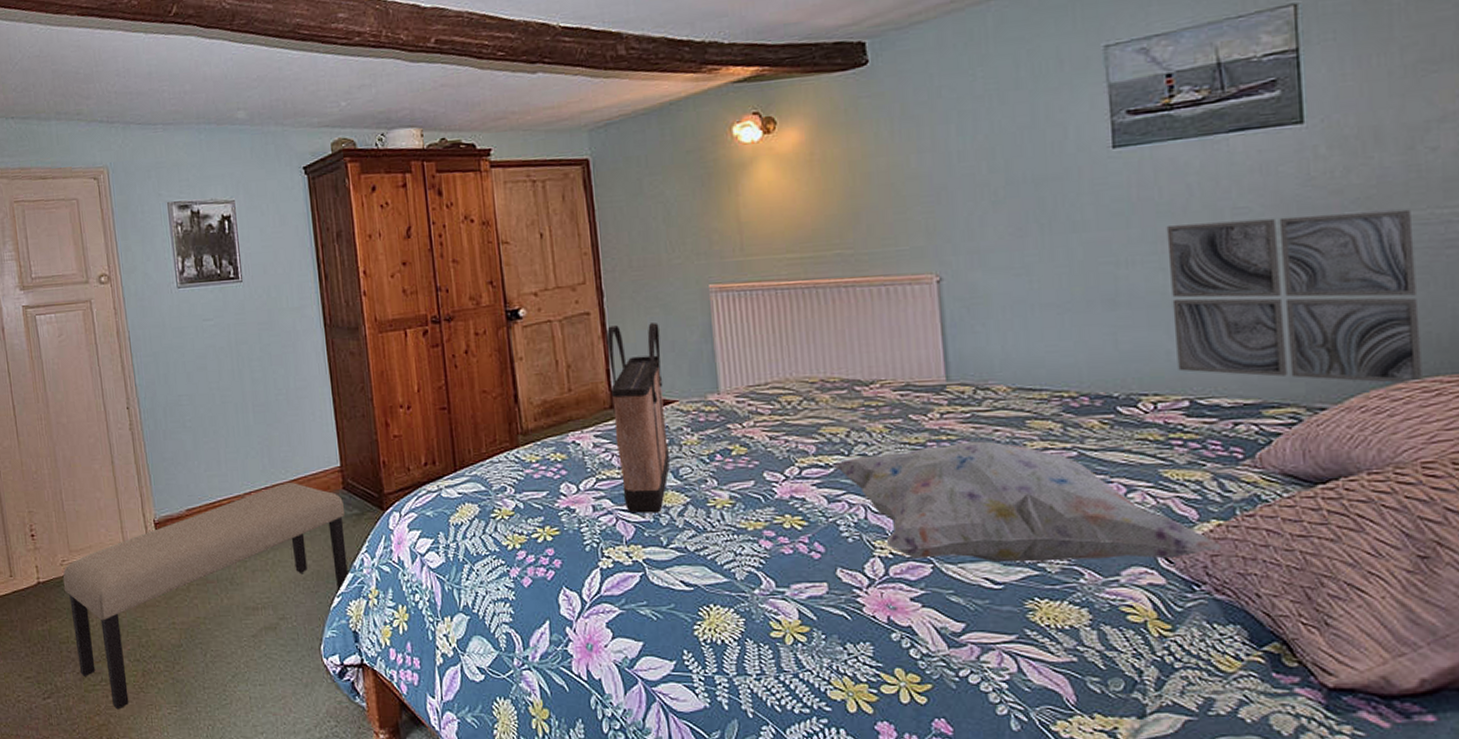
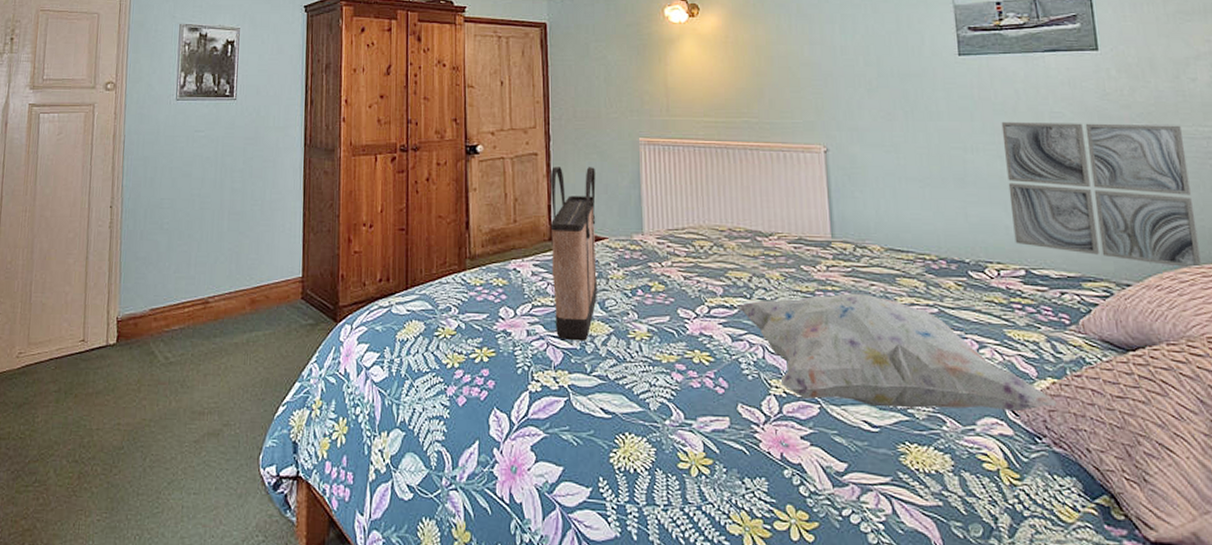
bench: present [62,482,348,710] -> none [15,289,301,514]

